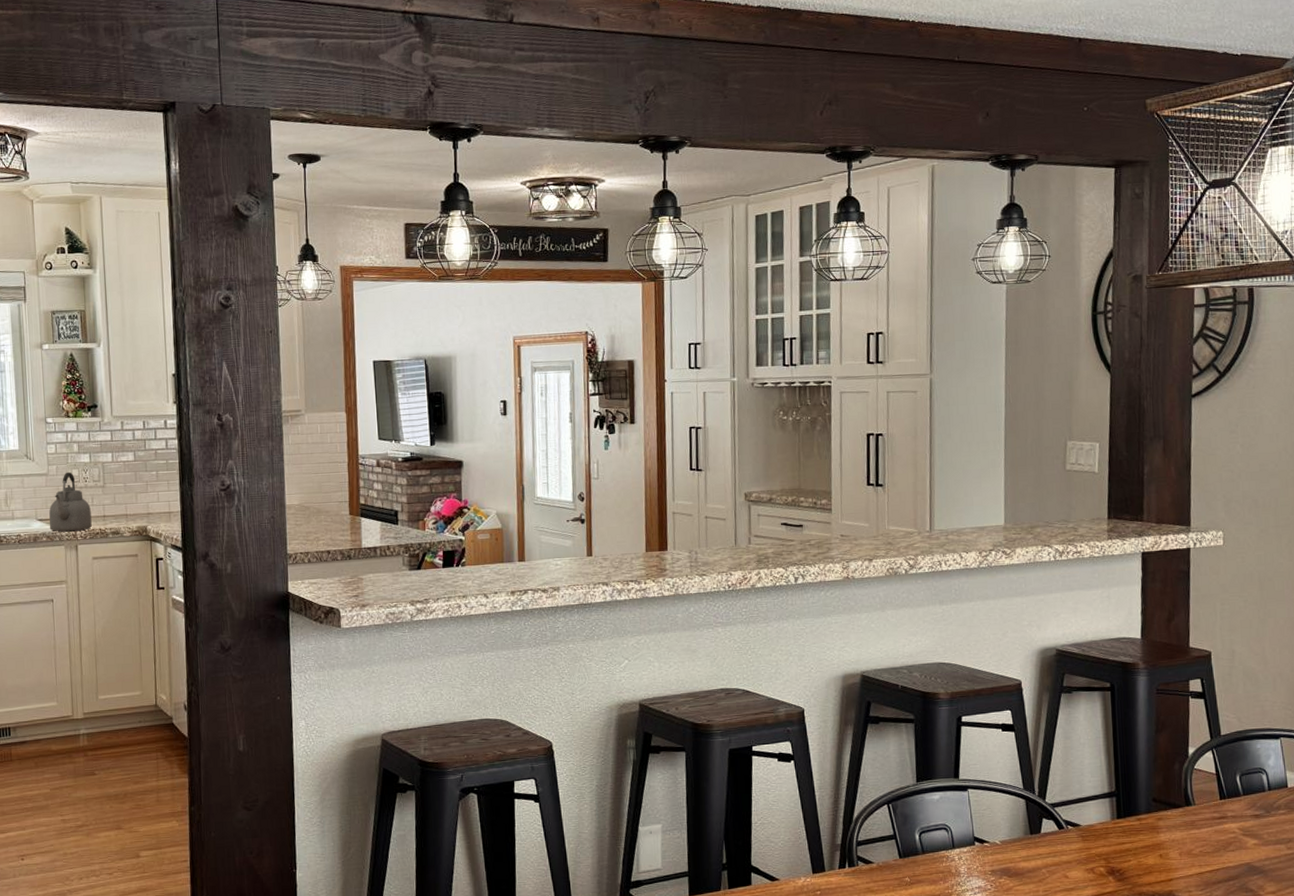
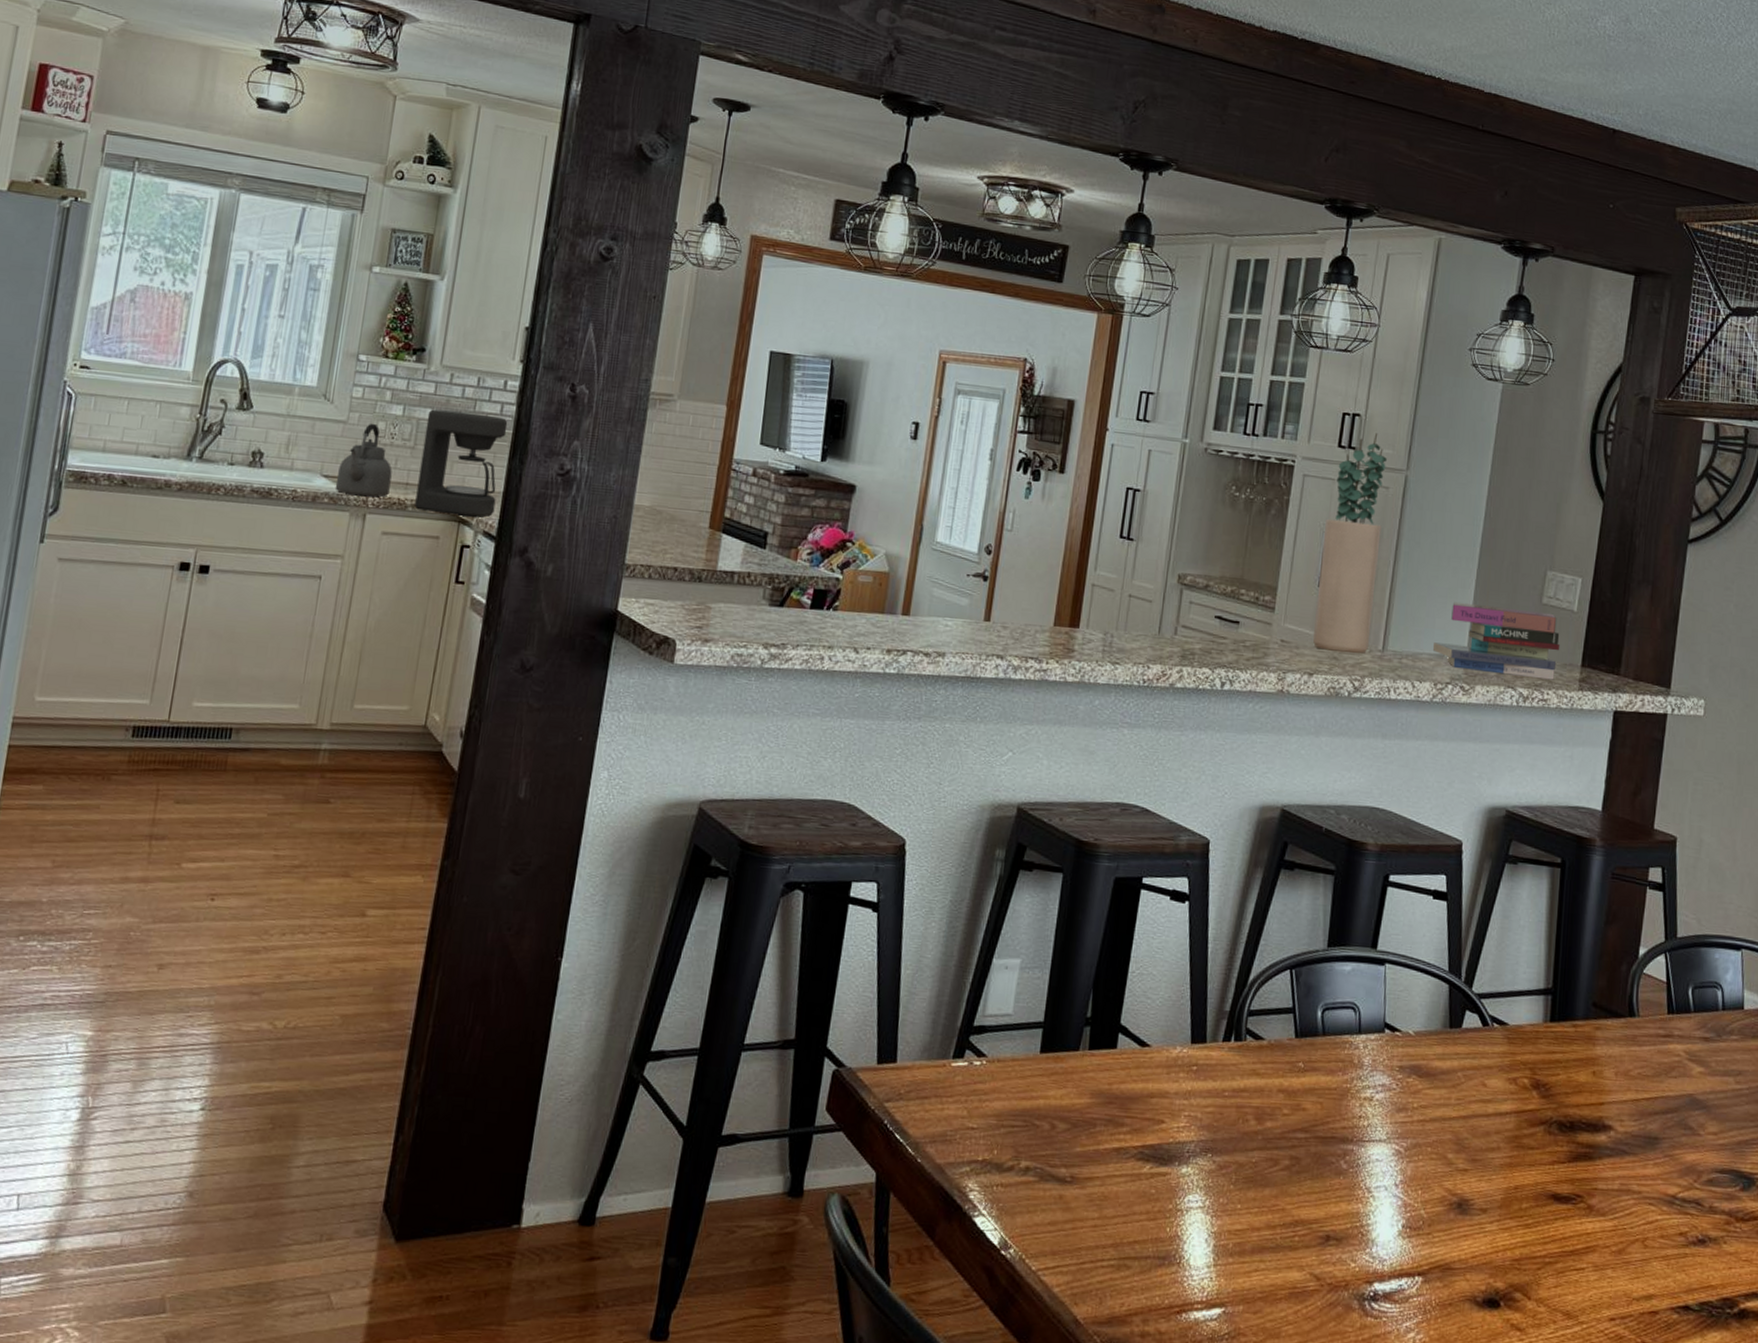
coffee maker: none [109,450,177,536] -> present [415,409,508,518]
vase: none [864,346,918,538] -> present [1313,433,1387,654]
books: none [974,477,1087,537] -> present [1433,601,1560,680]

